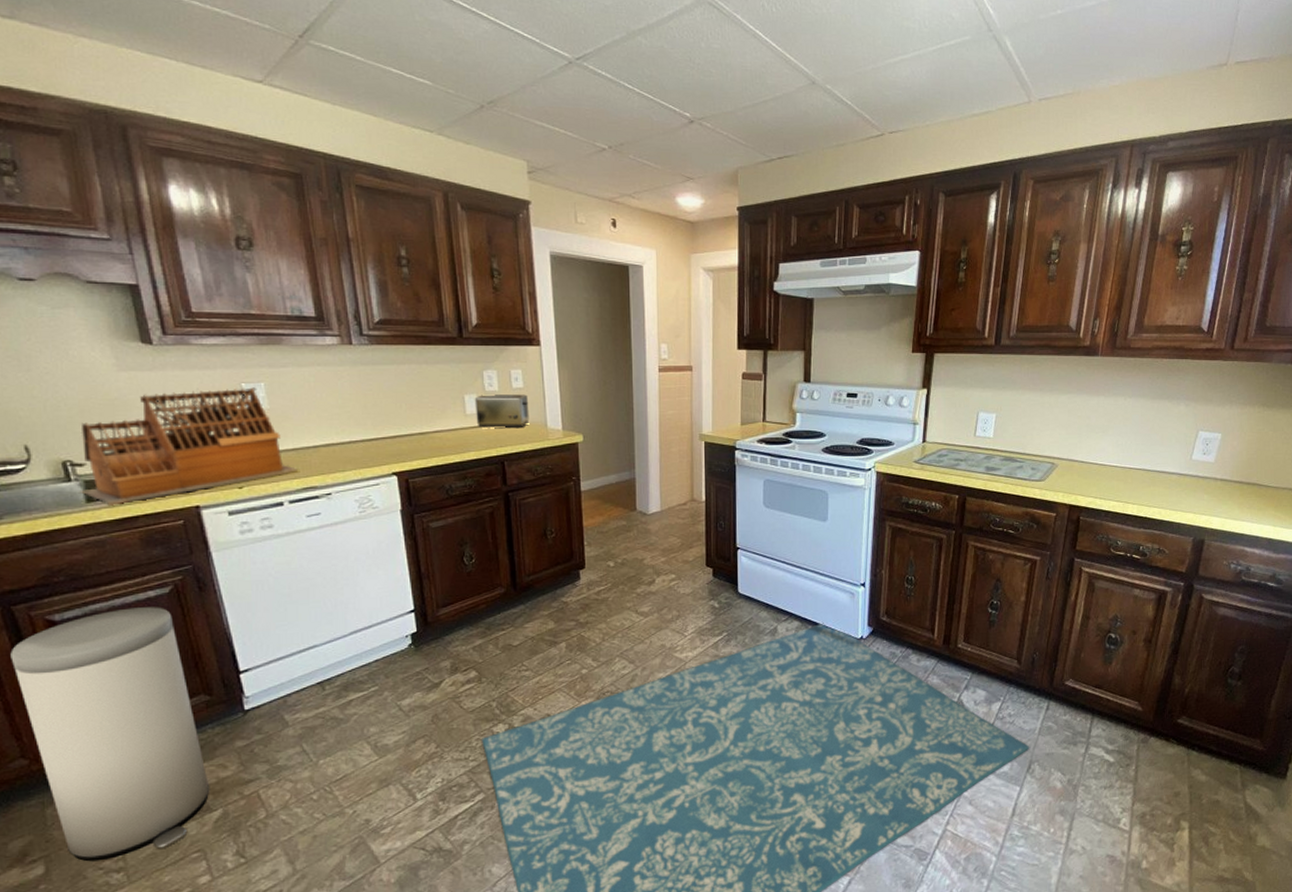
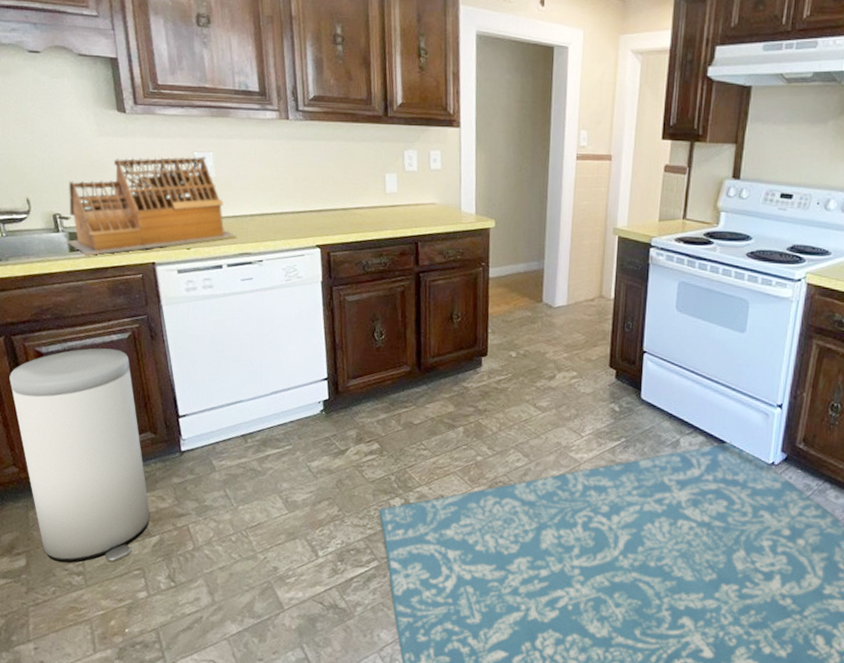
toaster: present [474,393,530,429] -> none [394,173,445,210]

